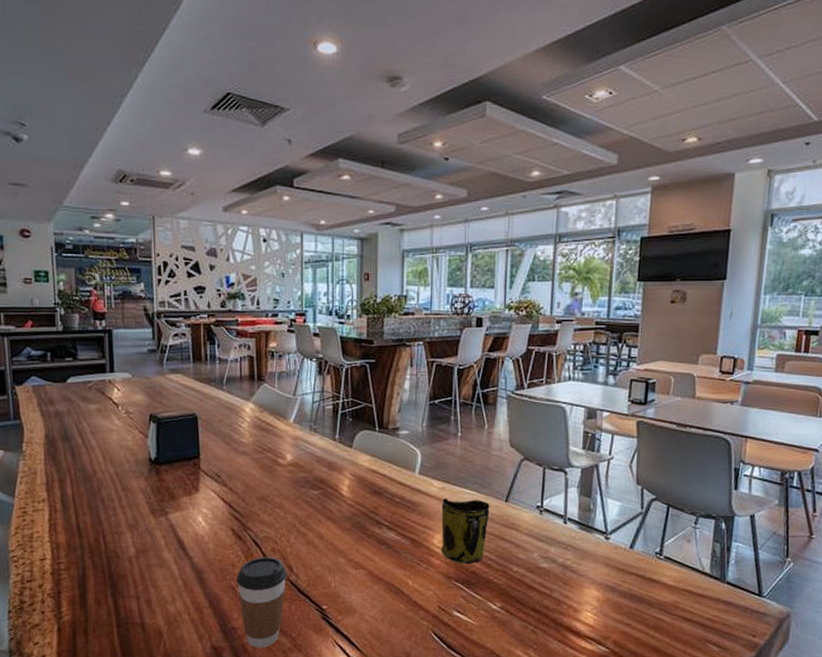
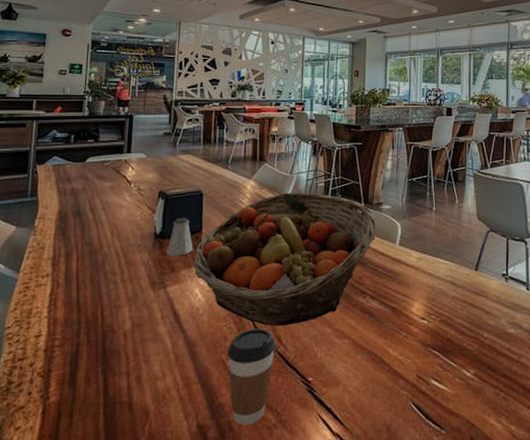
saltshaker: none [164,442,192,483] -> present [167,217,193,256]
fruit basket: none [193,416,393,555] -> present [192,192,377,326]
mug: present [441,498,490,564] -> none [419,268,462,332]

